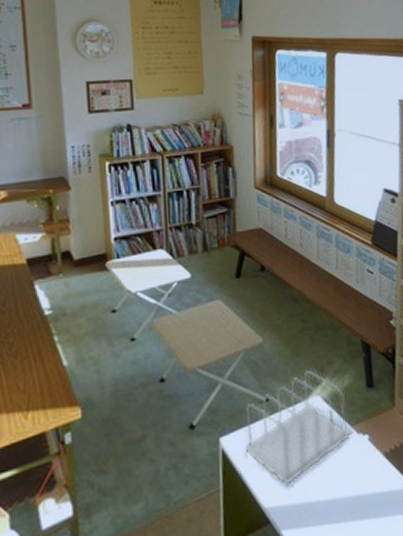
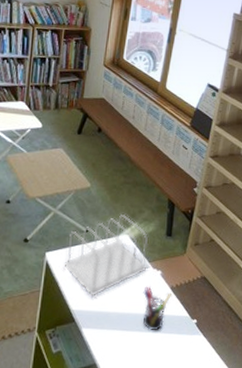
pen holder: none [350,457,387,516] -> present [143,286,171,330]

